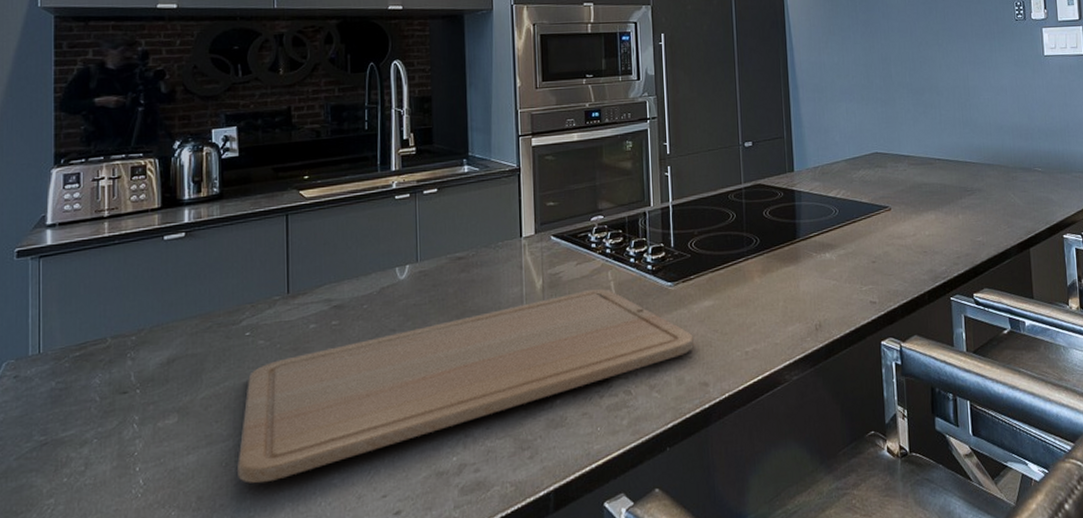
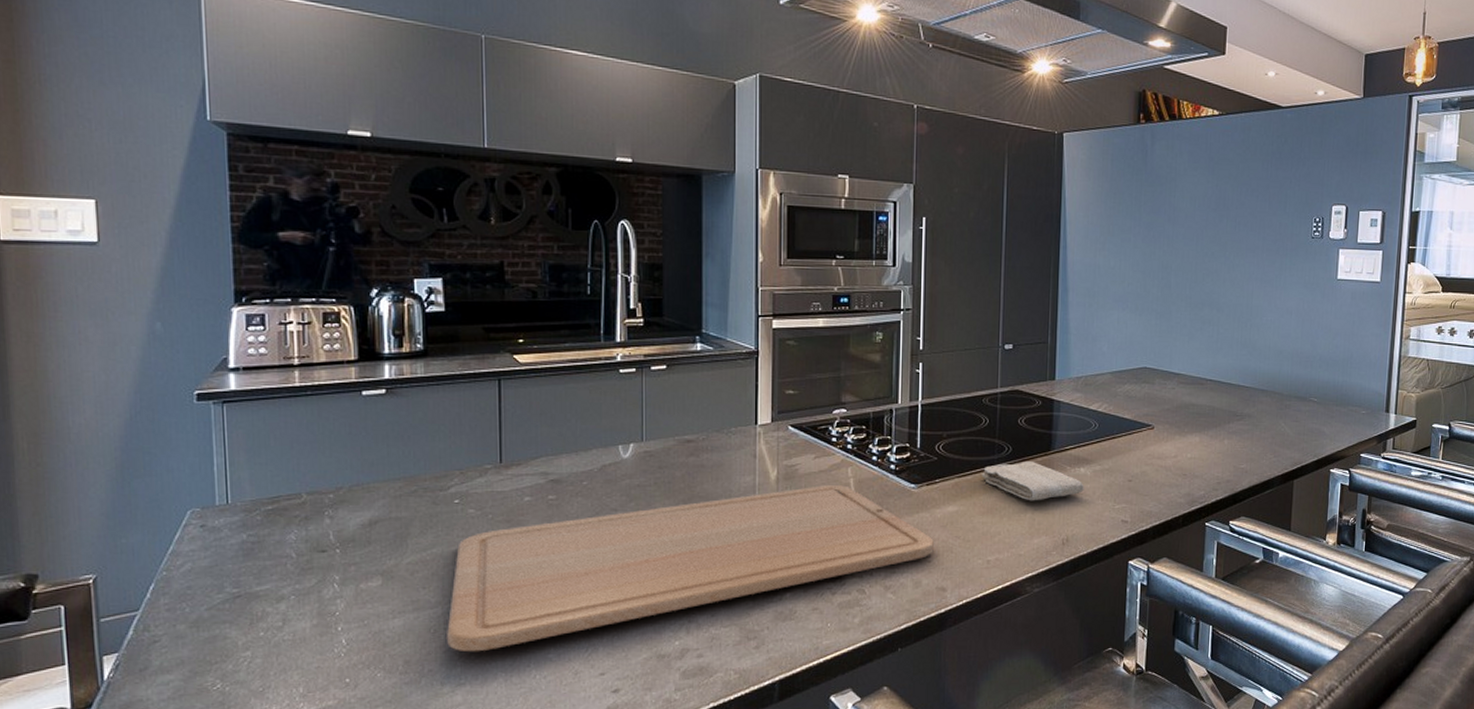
washcloth: none [733,251,831,290] -> present [982,462,1084,501]

